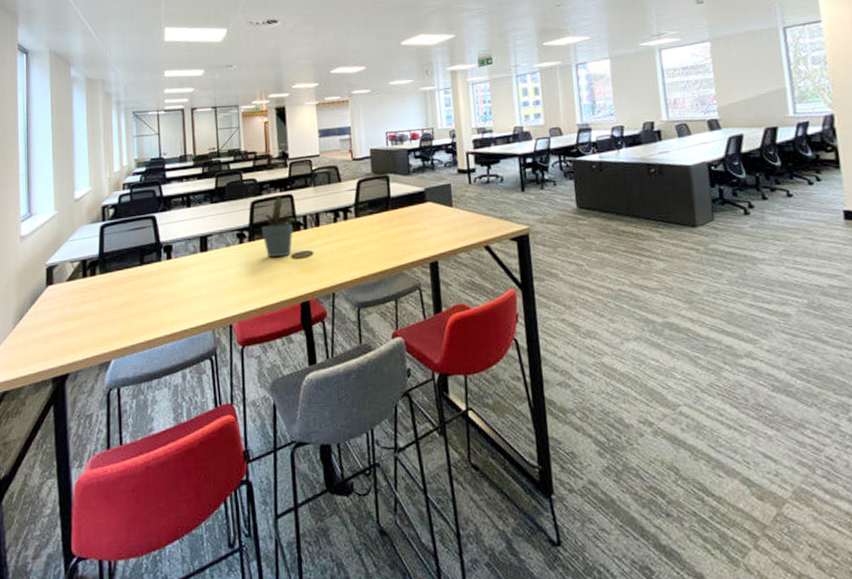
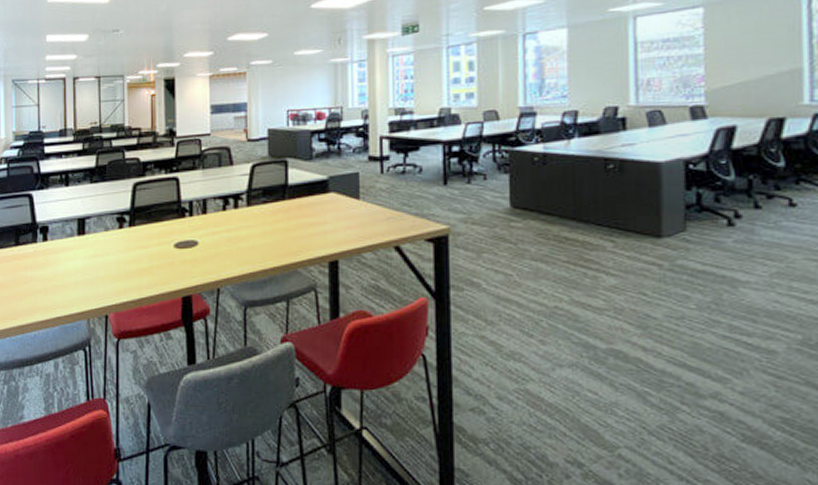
potted plant: present [253,197,296,258] -> none [135,179,181,246]

